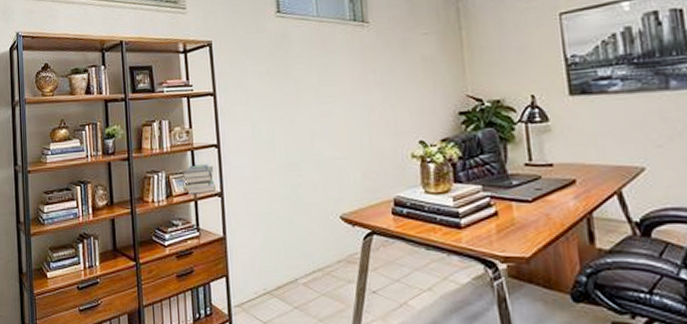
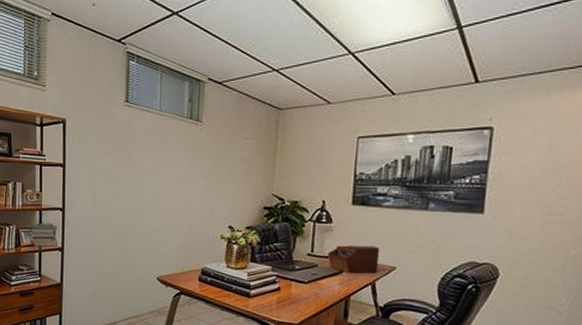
sewing box: none [551,143,622,183] -> present [327,245,380,274]

